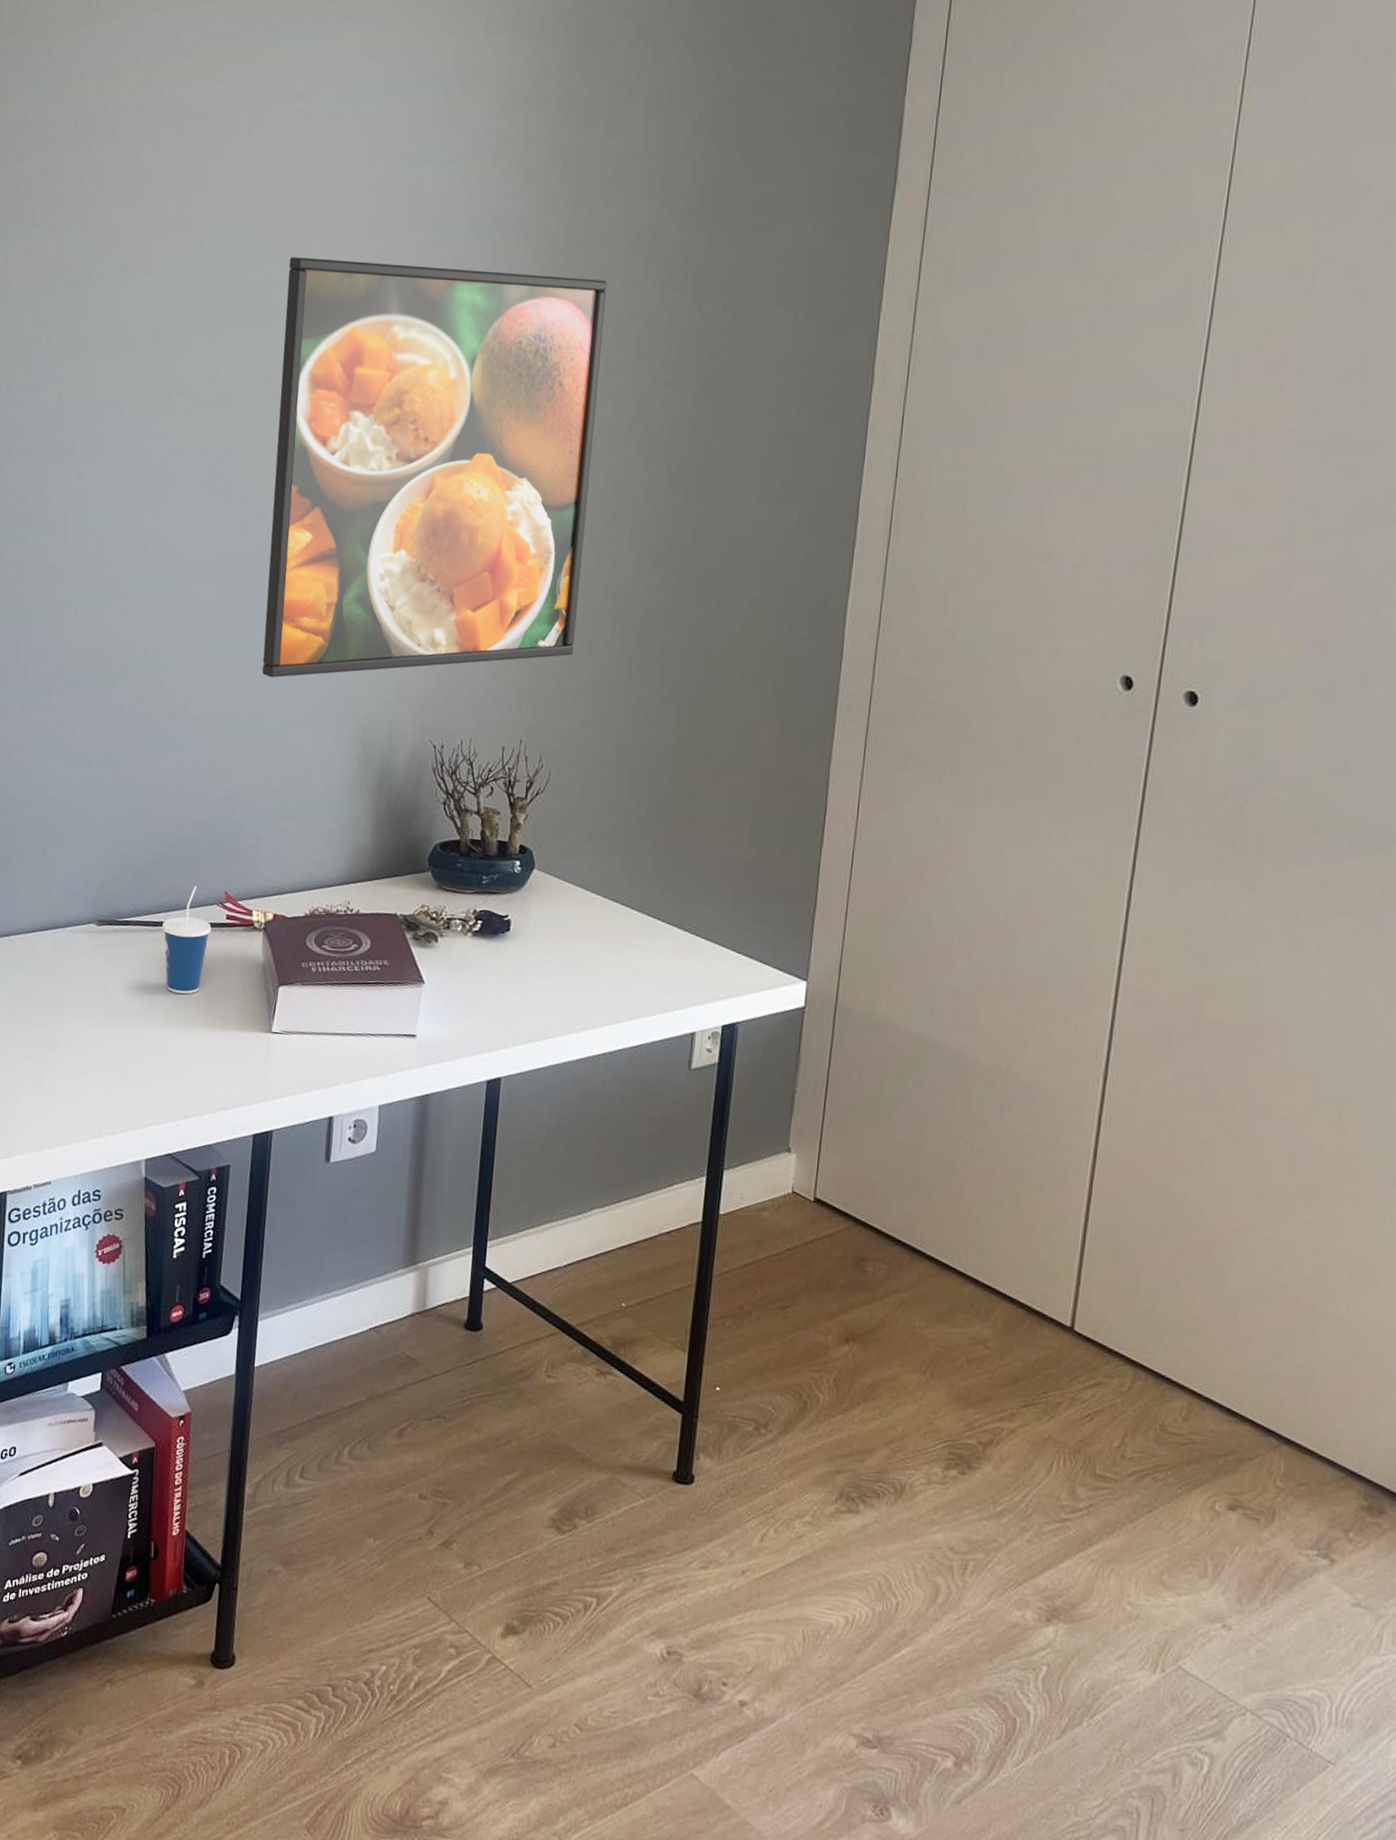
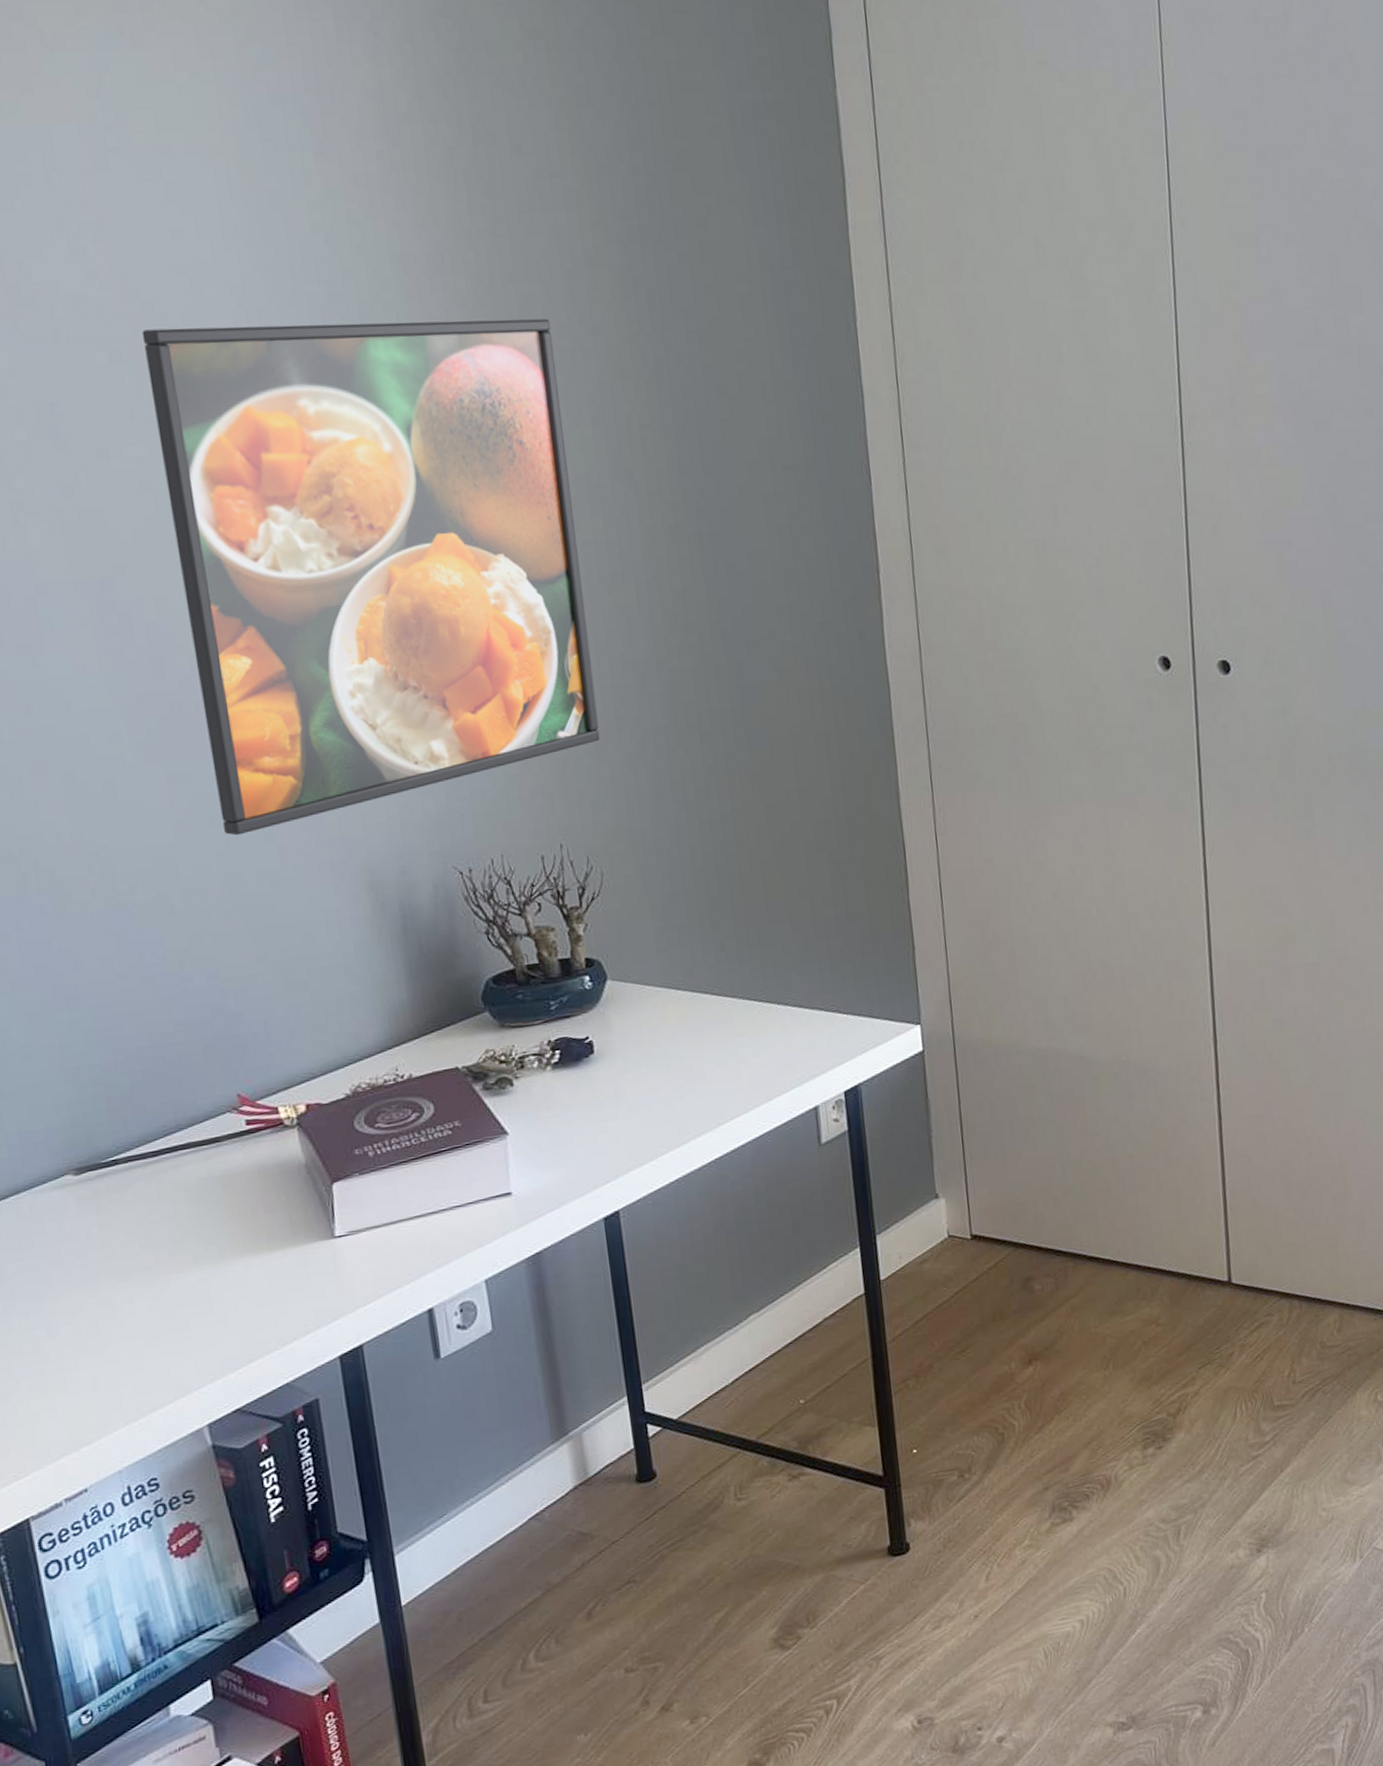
cup: present [161,886,212,994] -> none [162,1097,231,1226]

